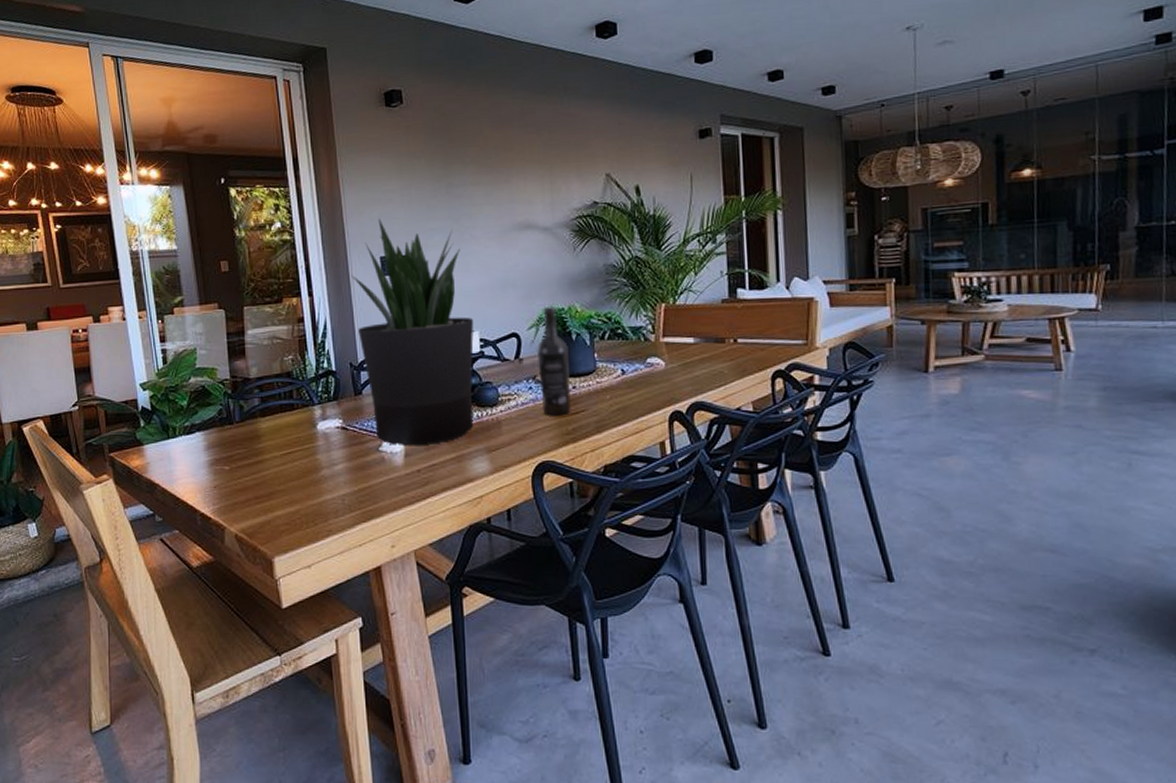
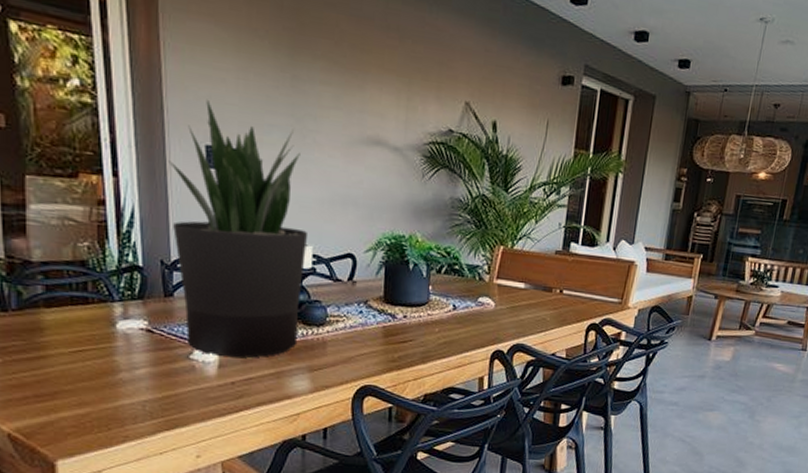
wine bottle: present [537,306,571,416] -> none [370,231,404,343]

